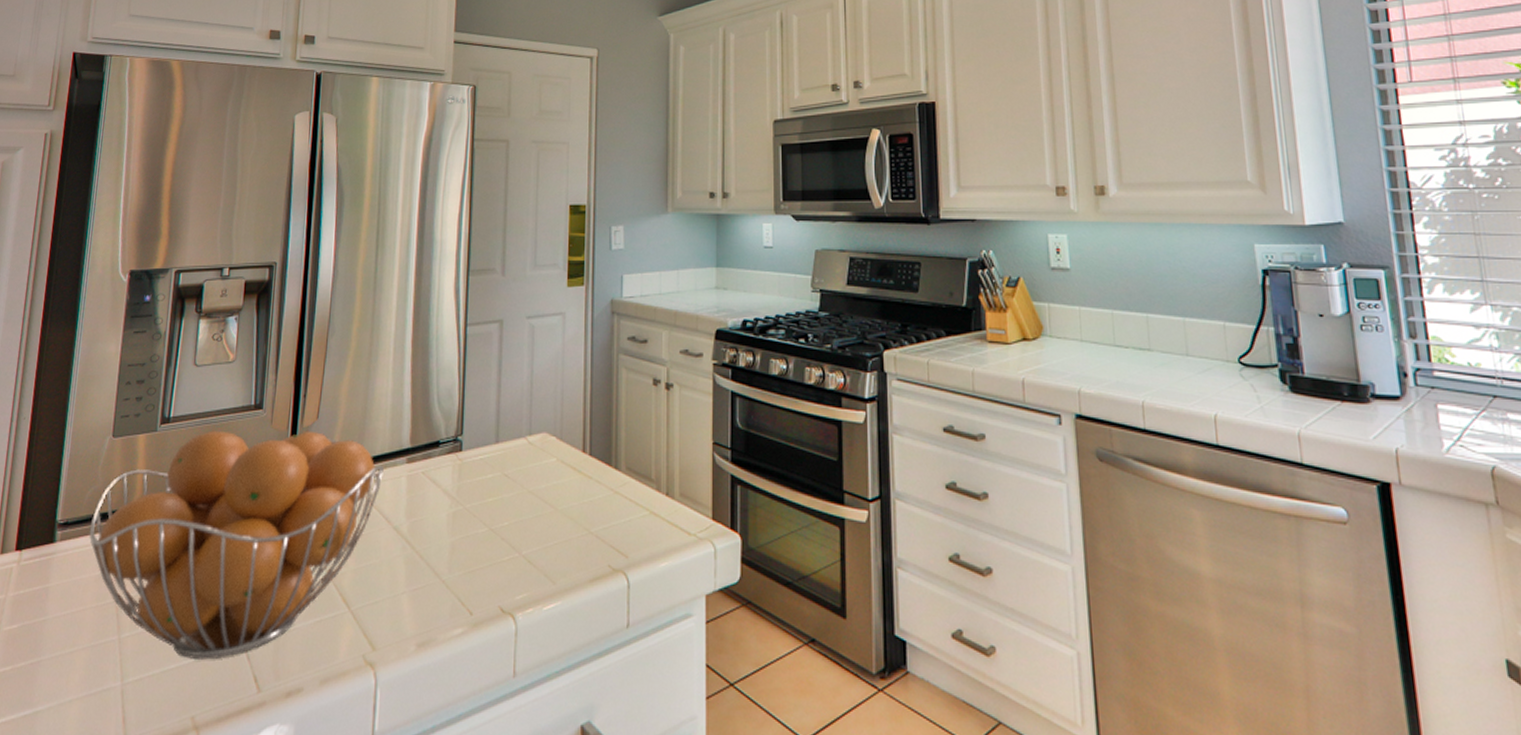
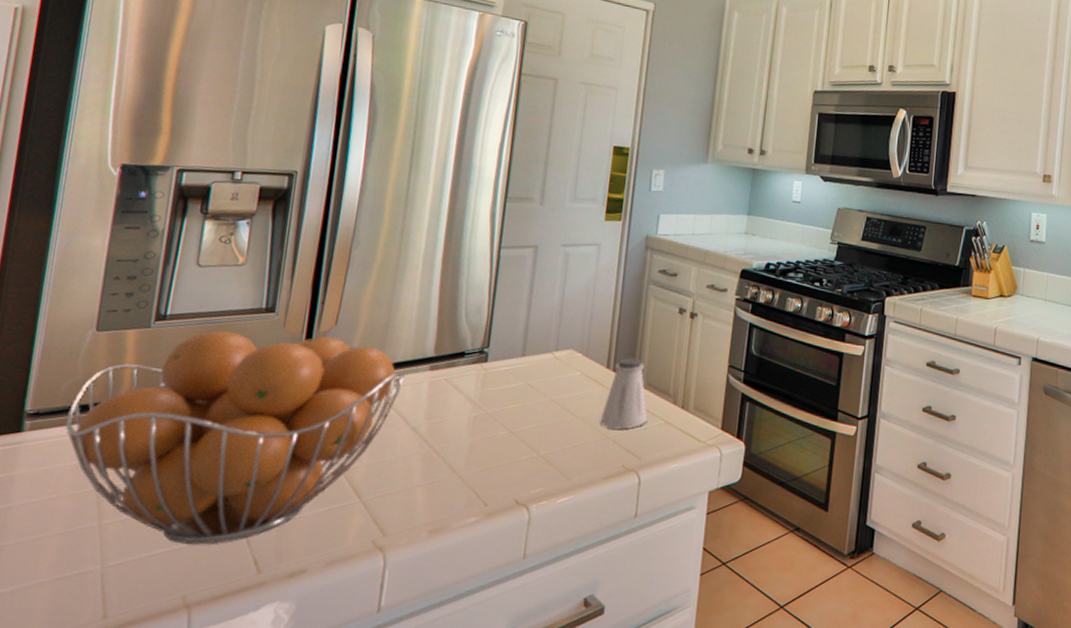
saltshaker: none [581,439,631,523] -> present [600,358,648,430]

